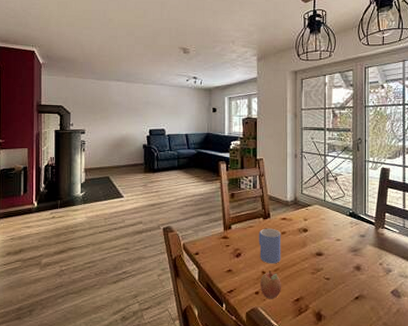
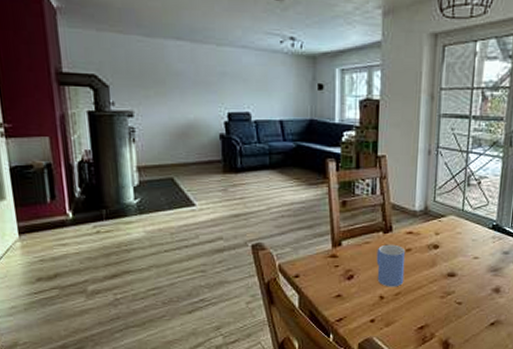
fruit: present [260,270,281,300] -> none [377,295,403,328]

